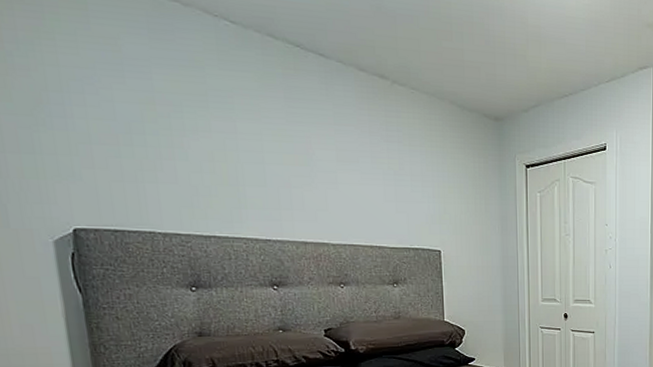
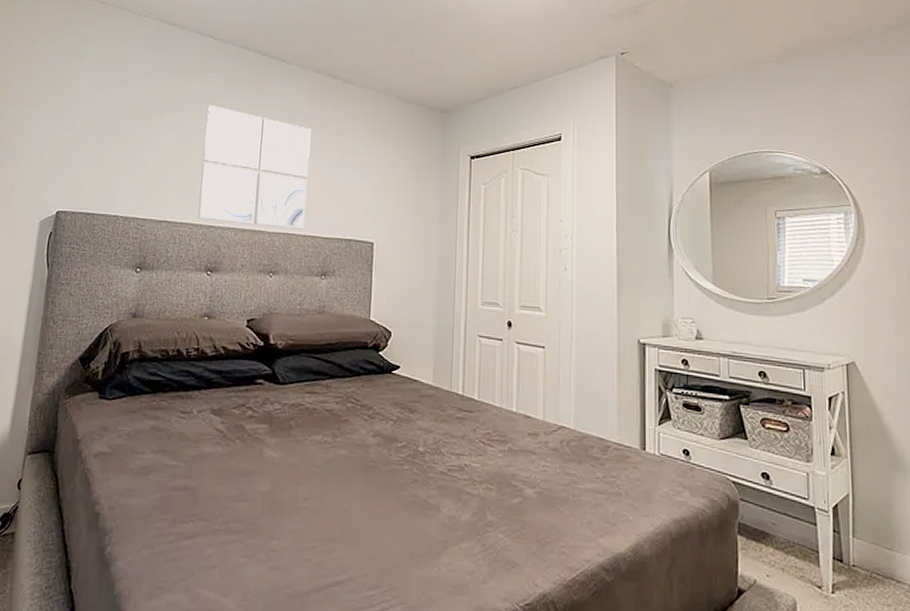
wall art: none [238,104,370,240] -> present [197,104,311,230]

